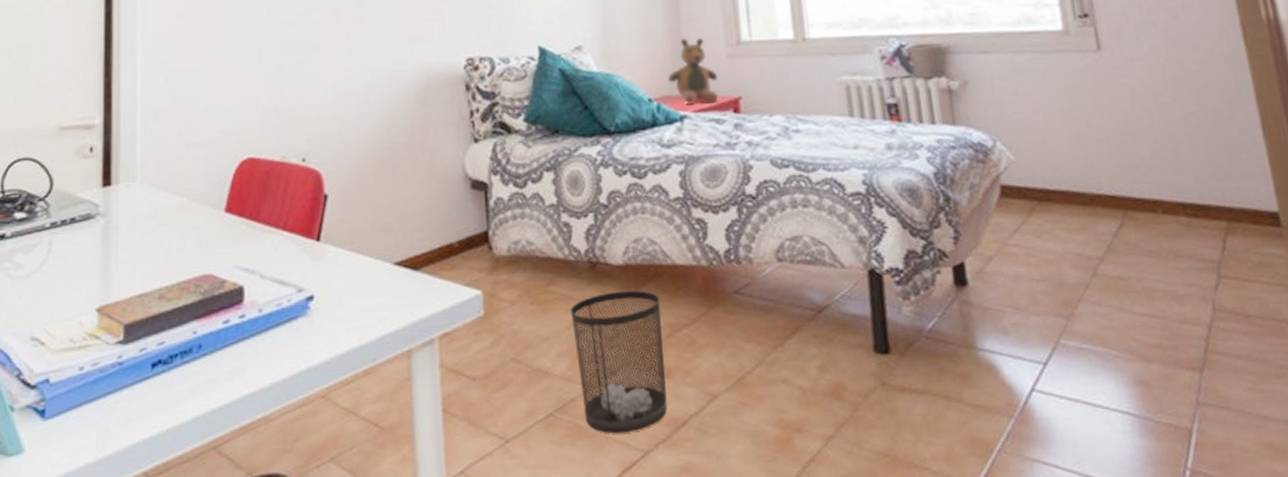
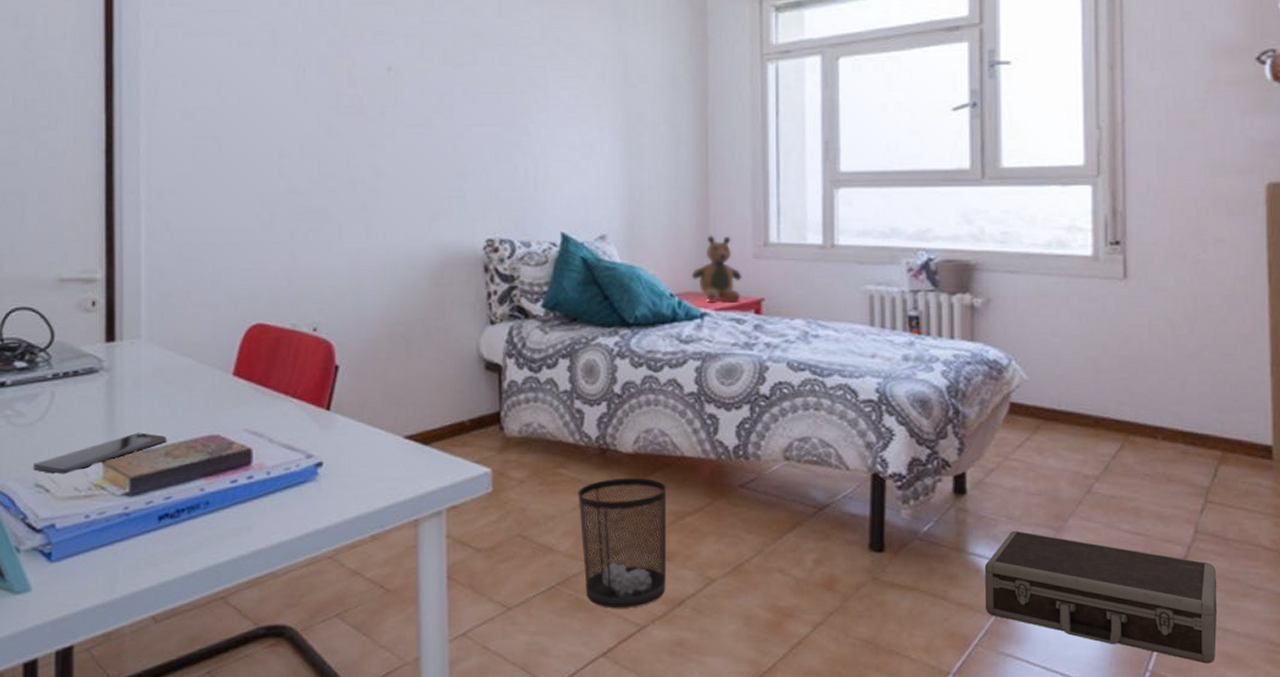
smartphone: none [29,276,161,326] -> present [32,432,167,475]
suitcase: none [996,321,1258,457] -> present [984,530,1217,664]

